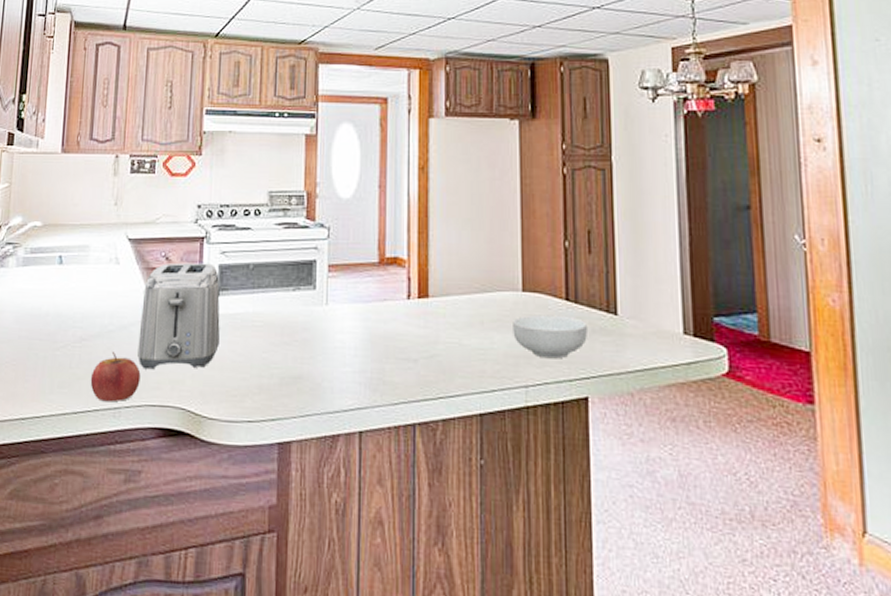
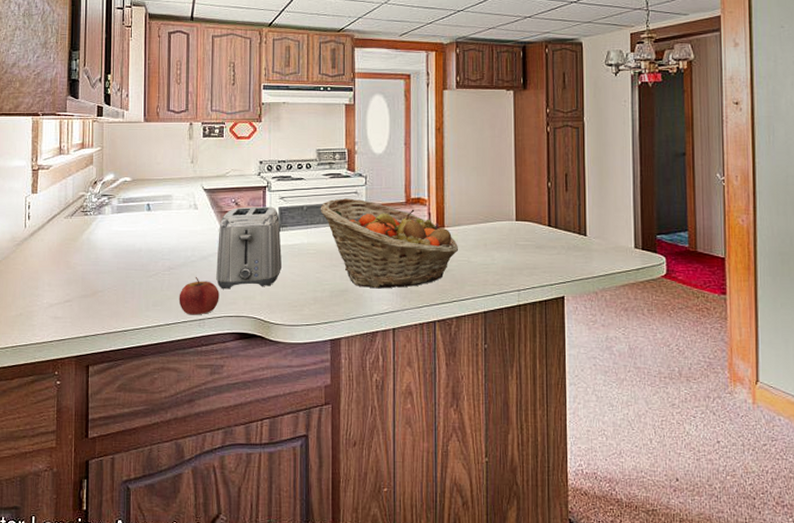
fruit basket: none [270,255,447,377] -> present [320,198,459,289]
cereal bowl: present [513,314,587,359] -> none [509,237,564,270]

